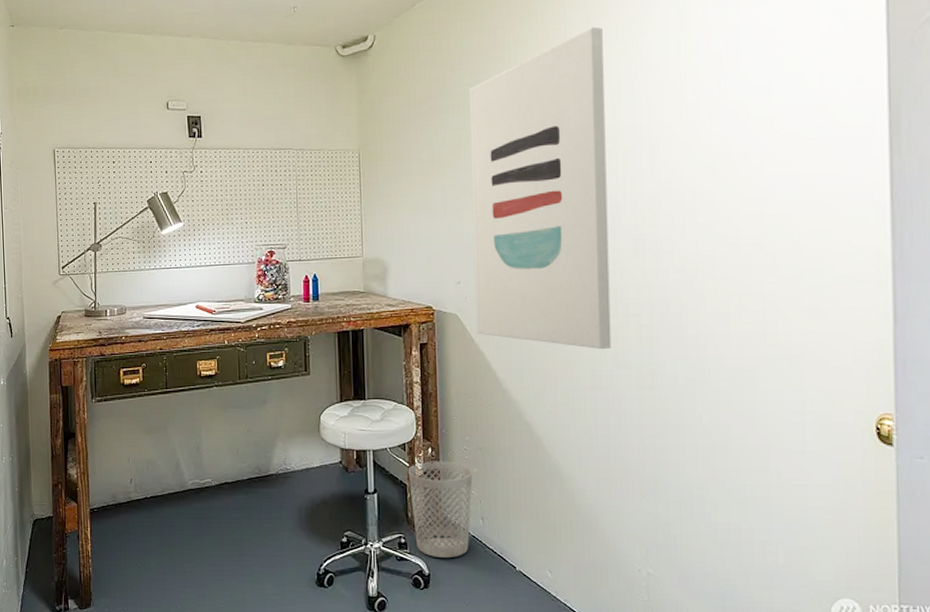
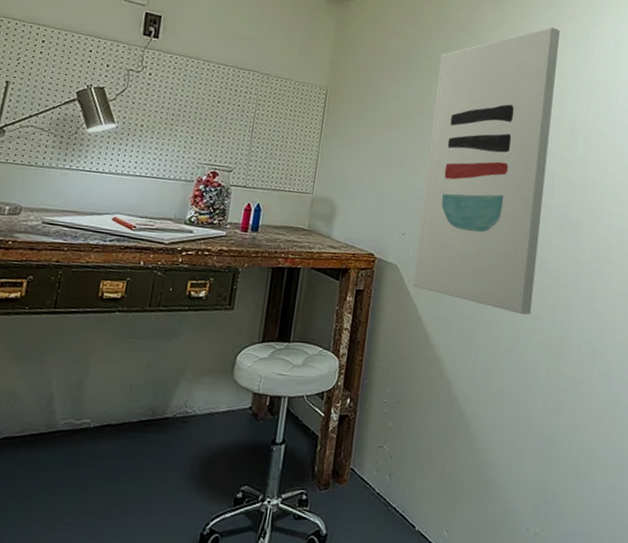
wastebasket: present [408,461,473,558] -> none [318,412,388,516]

